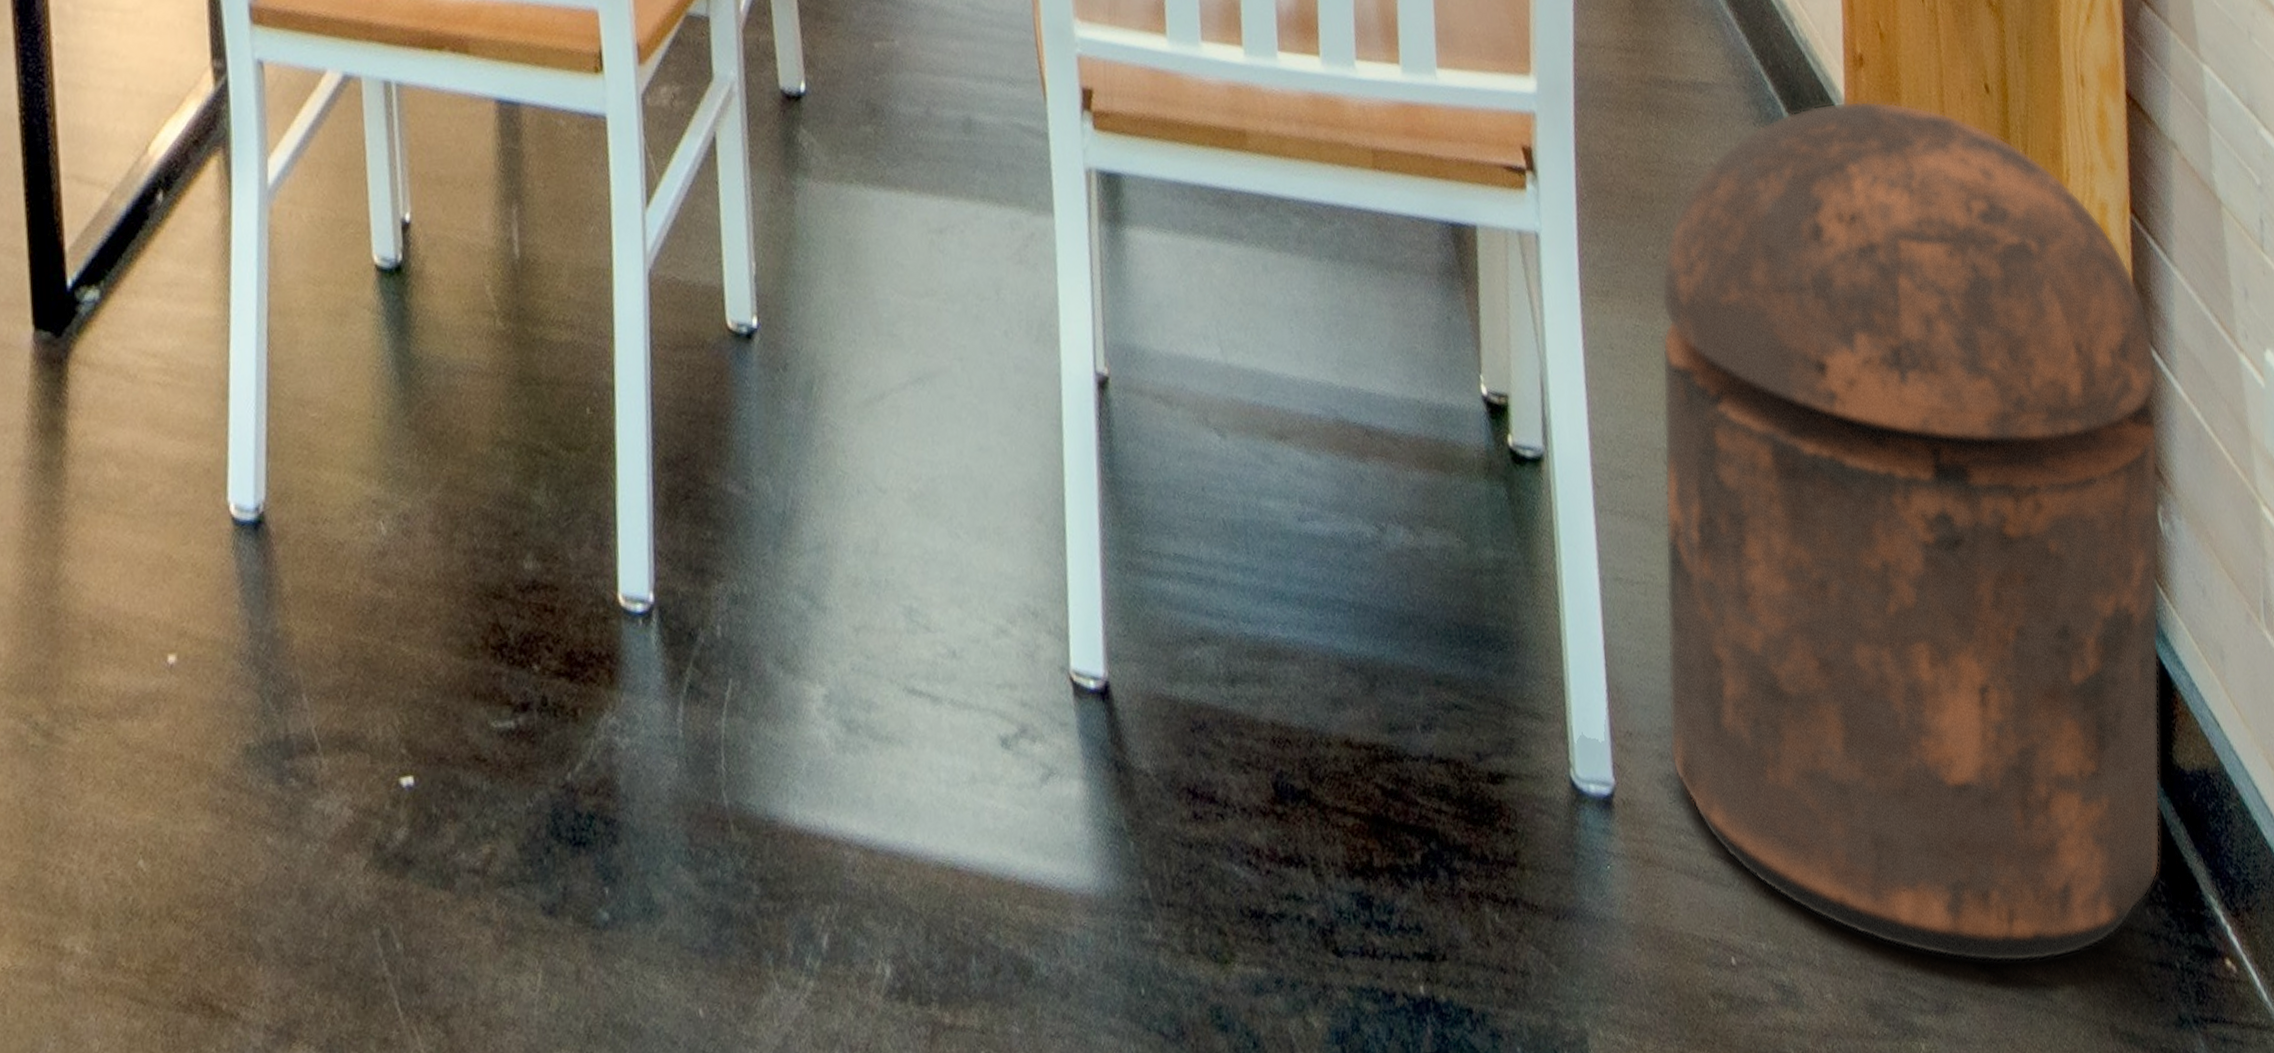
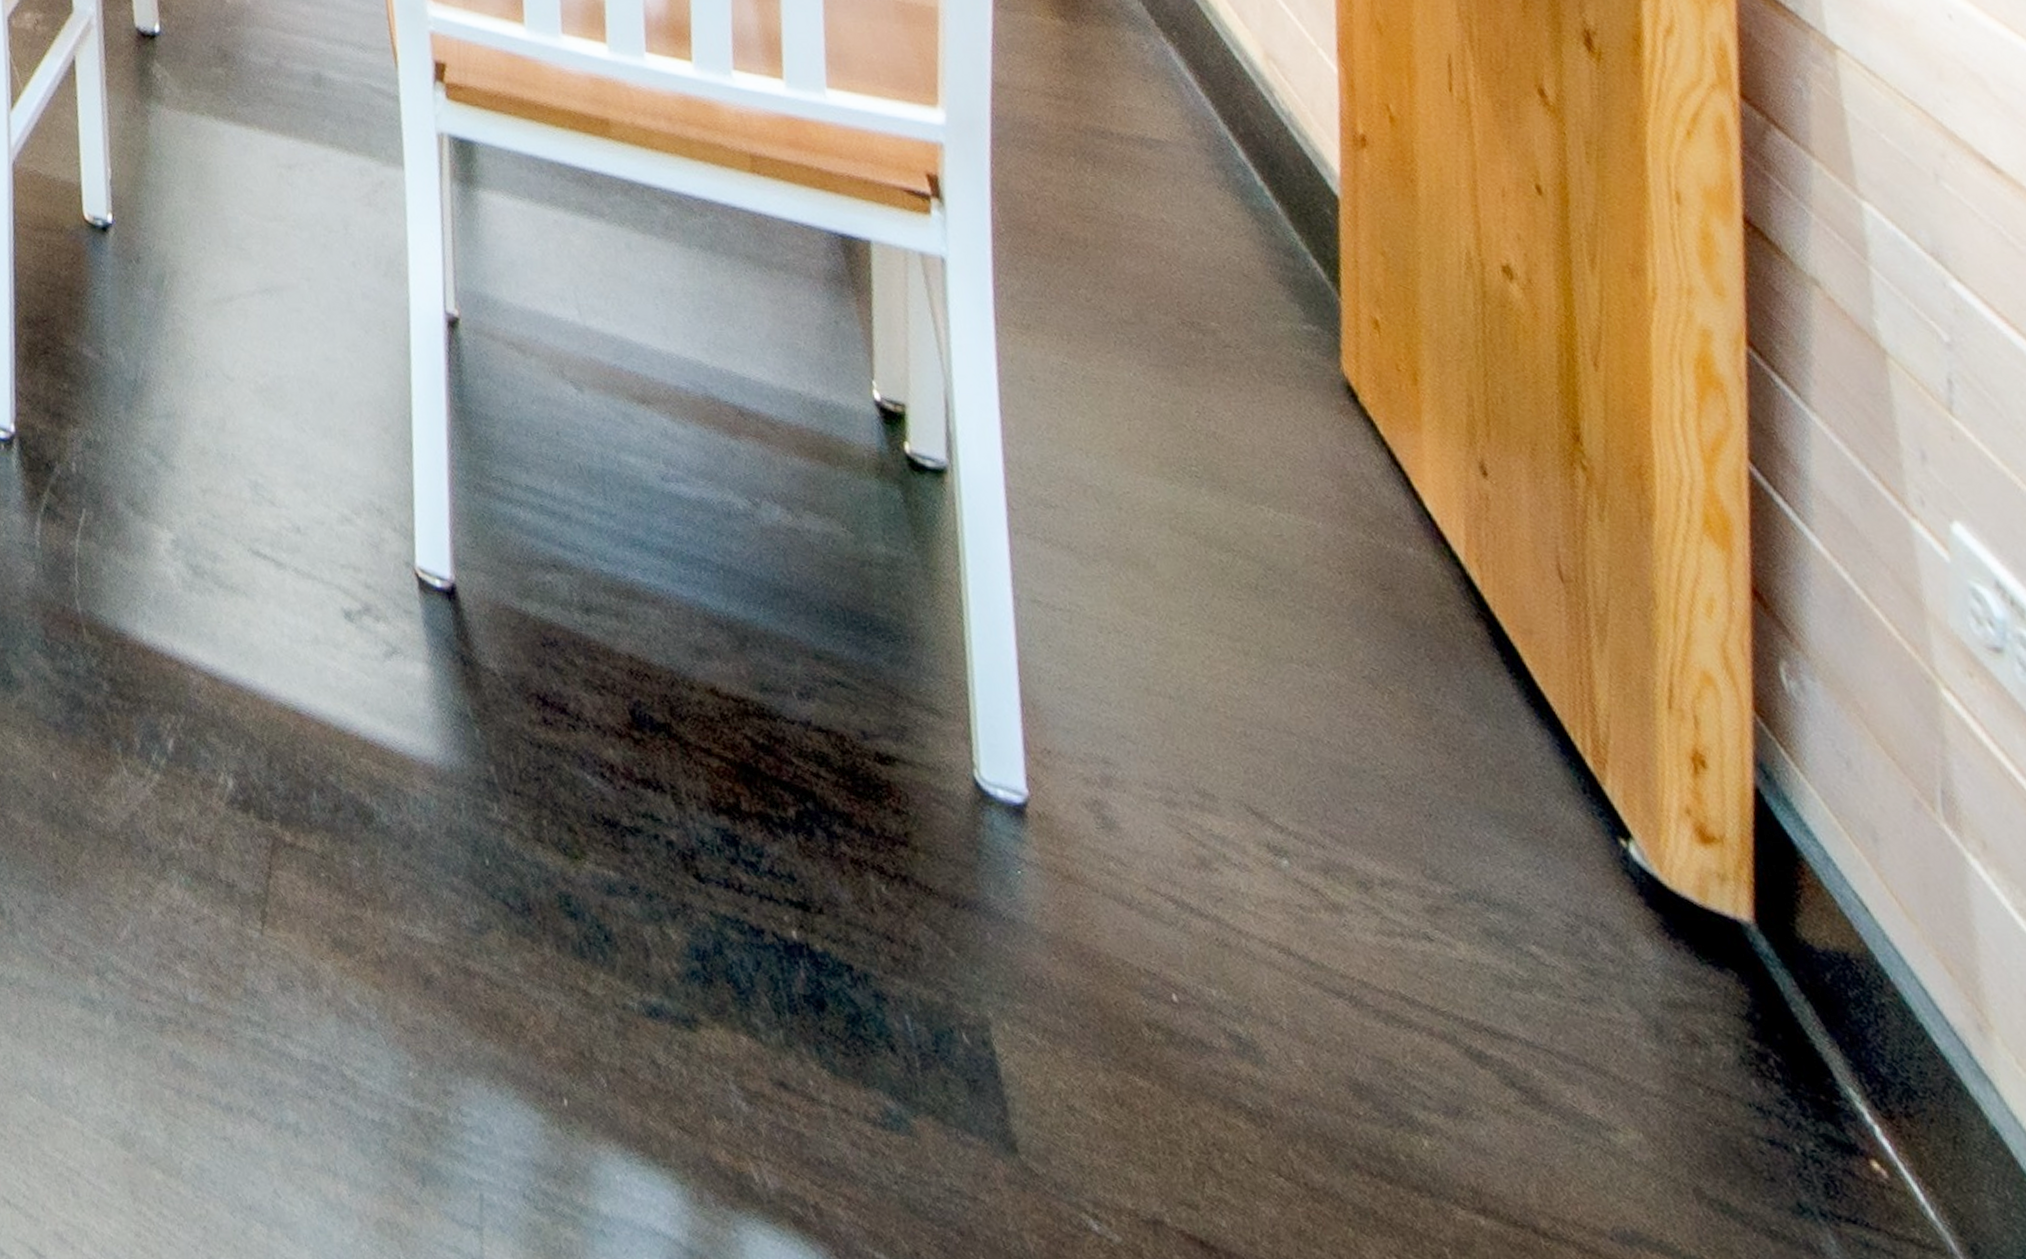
trash can: present [1661,100,2161,963] -> none [1095,179,1782,1102]

